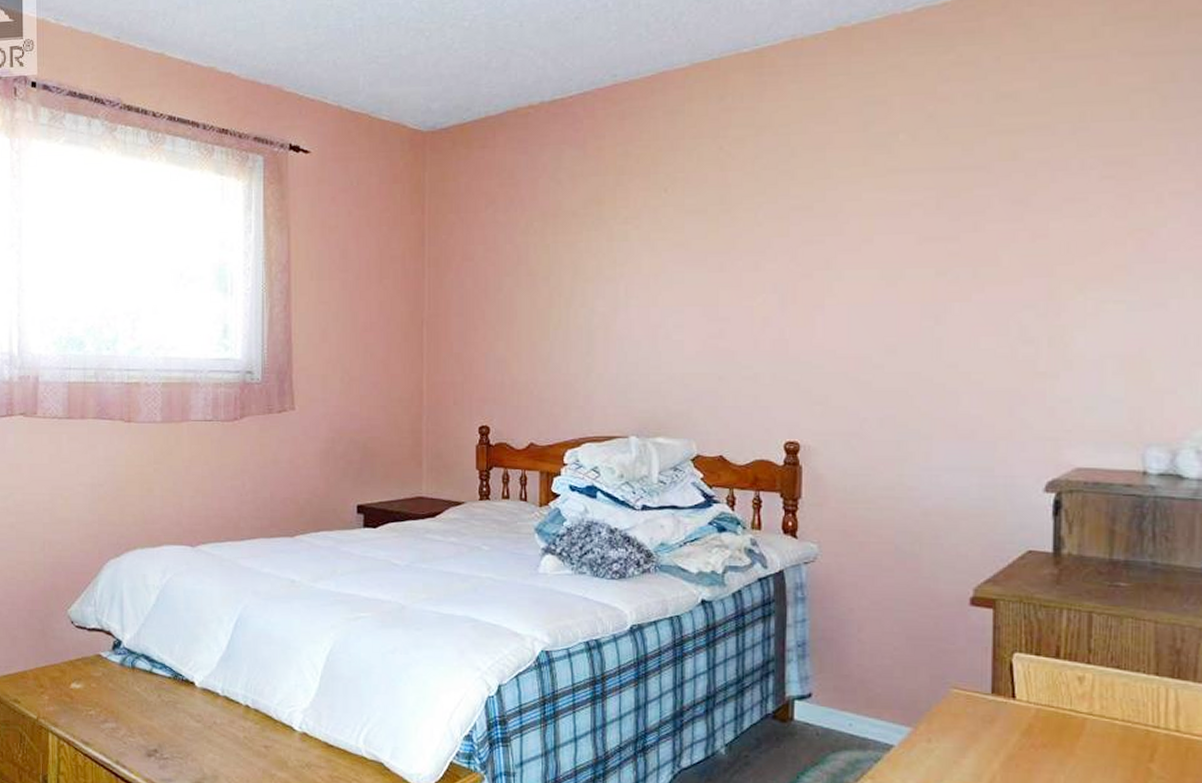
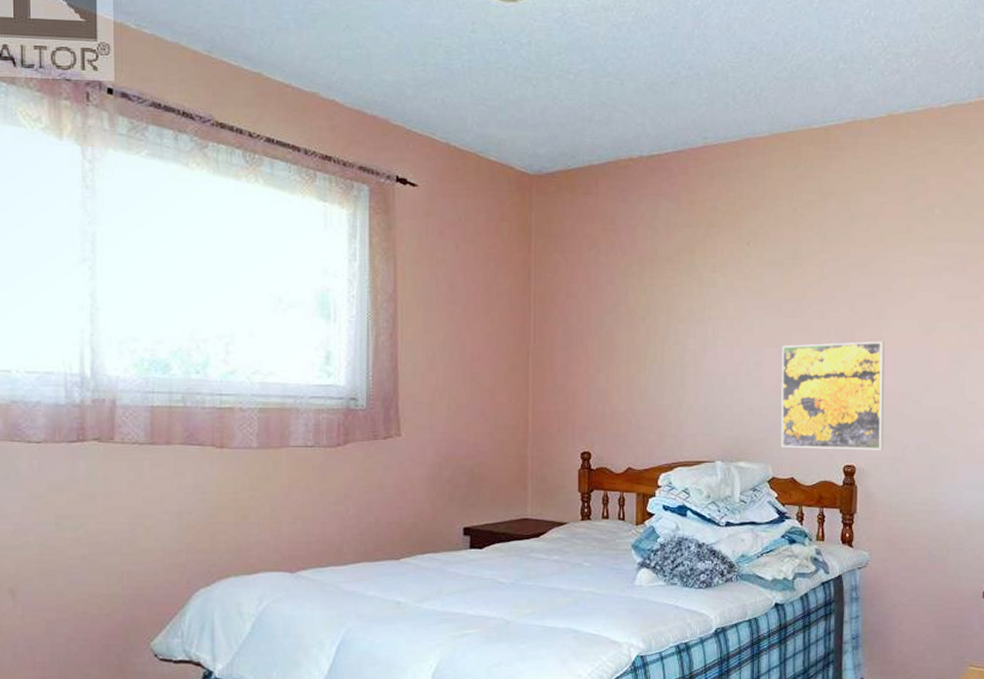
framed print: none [707,296,836,424] -> present [781,341,885,450]

